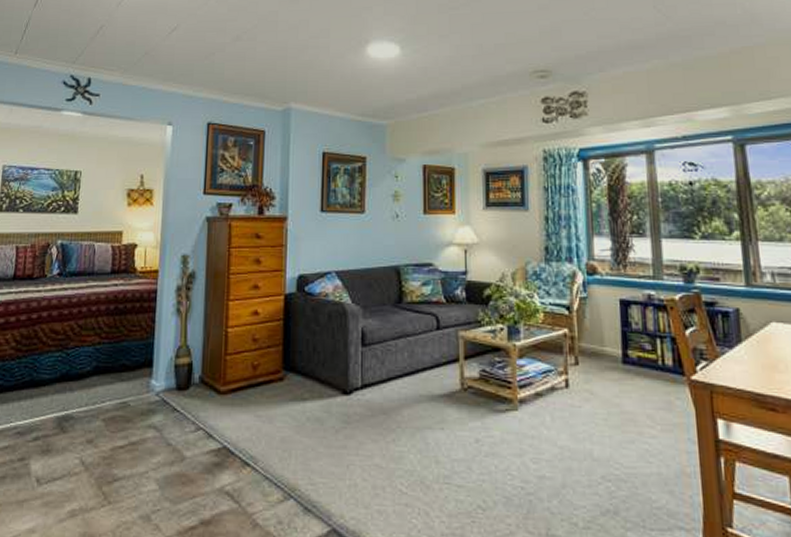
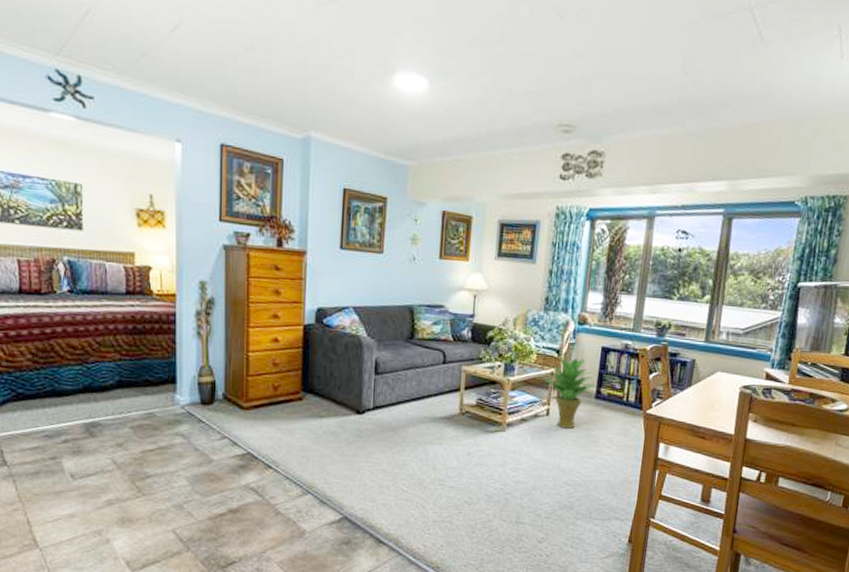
potted plant: none [554,312,622,404] -> present [542,355,597,429]

